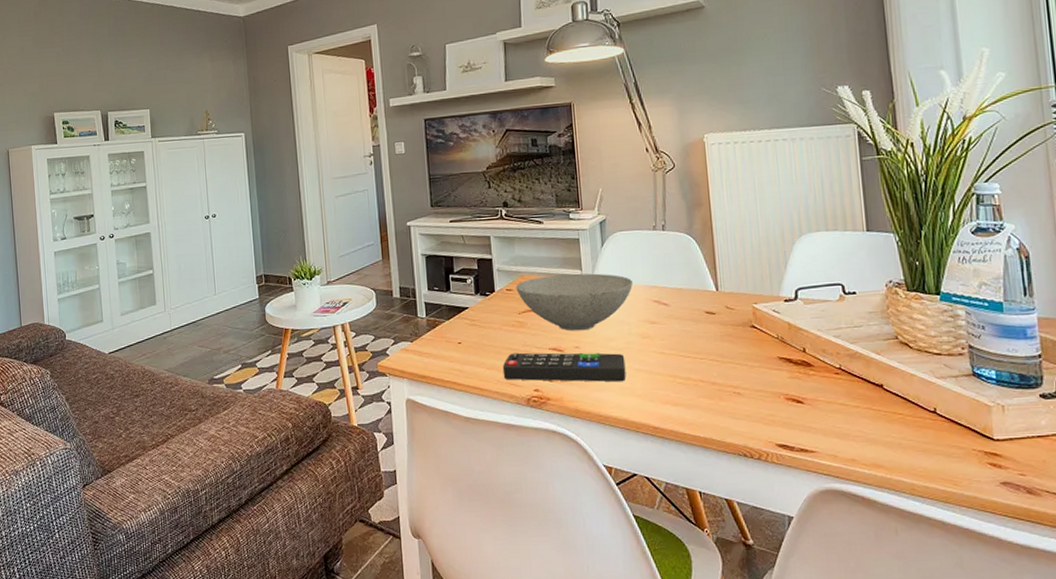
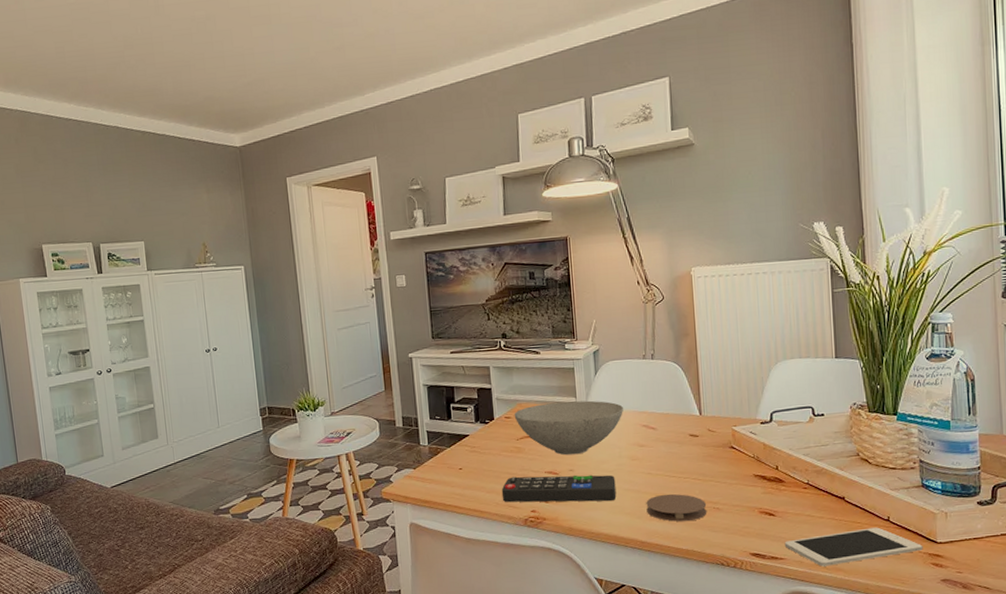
coaster: none [659,375,727,407] -> present [646,493,707,522]
cell phone: none [815,420,978,462] -> present [784,527,923,567]

